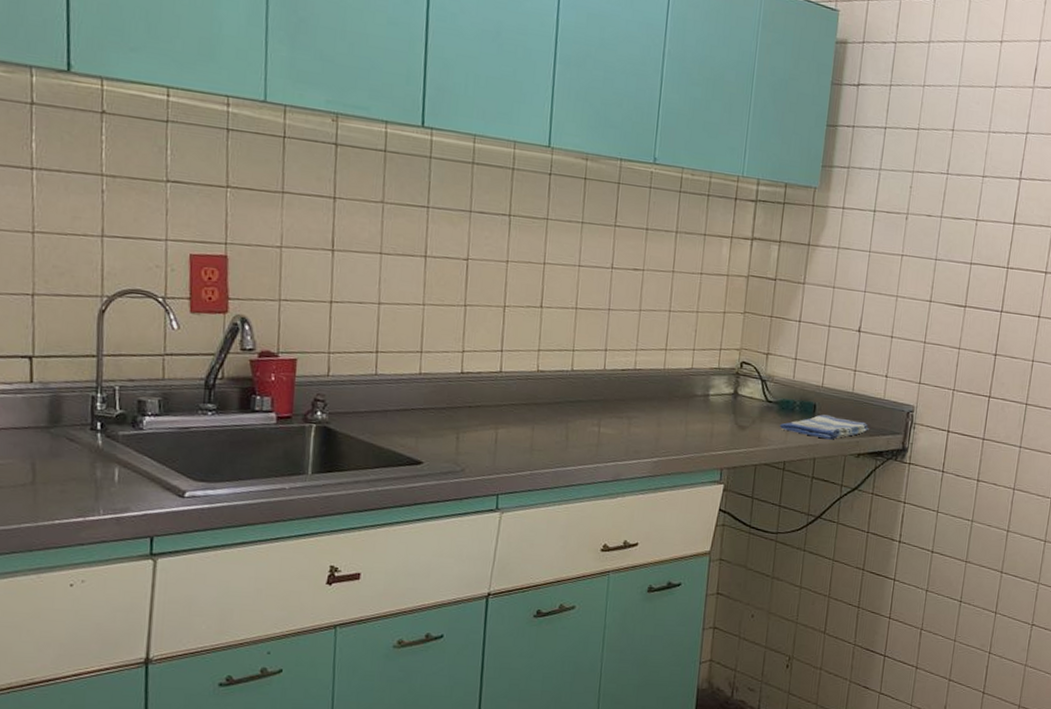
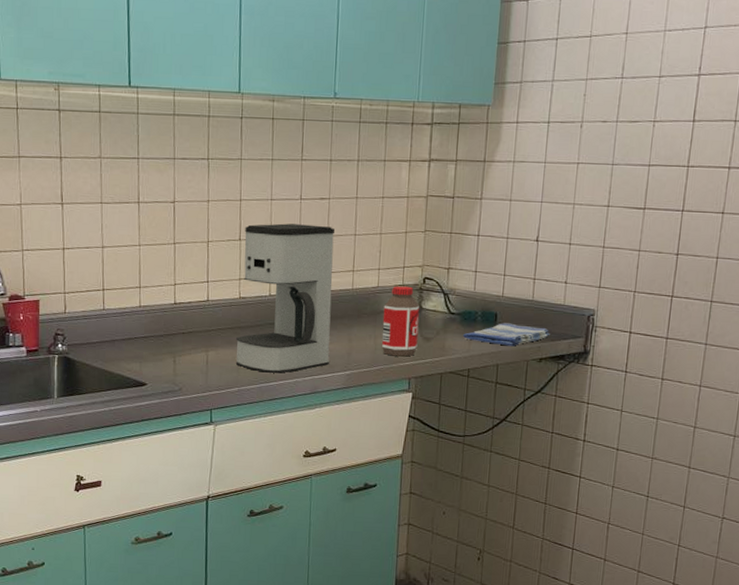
coffee maker: none [530,291,648,457] -> present [236,223,334,373]
bottle: none [693,369,736,446] -> present [382,286,420,357]

